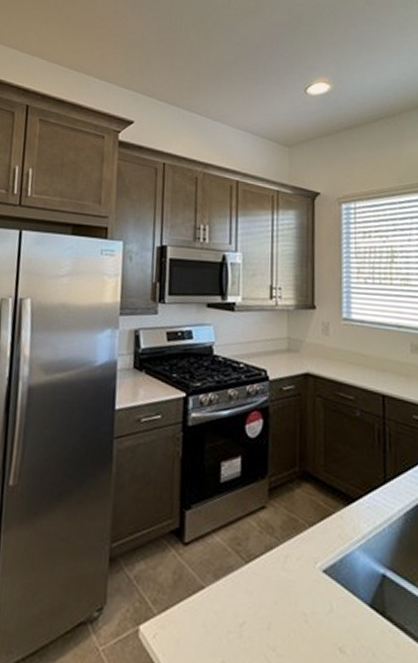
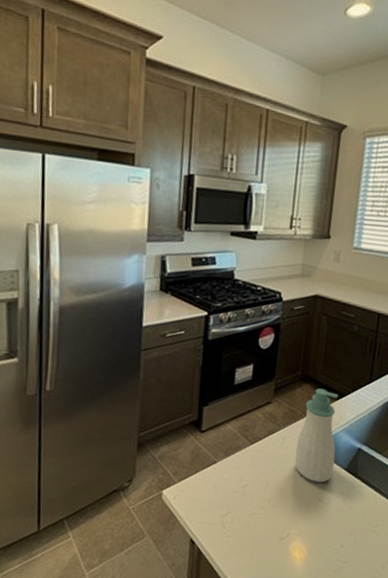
soap bottle: none [301,489,354,624] -> present [295,388,338,483]

